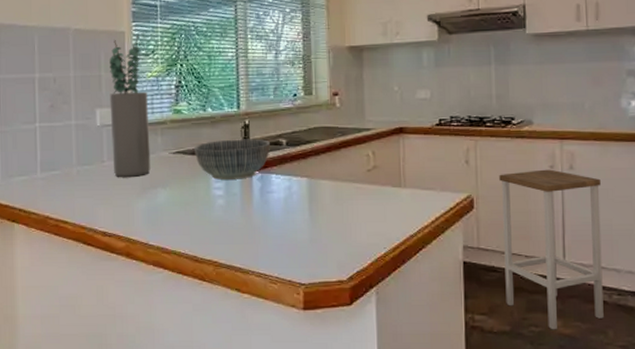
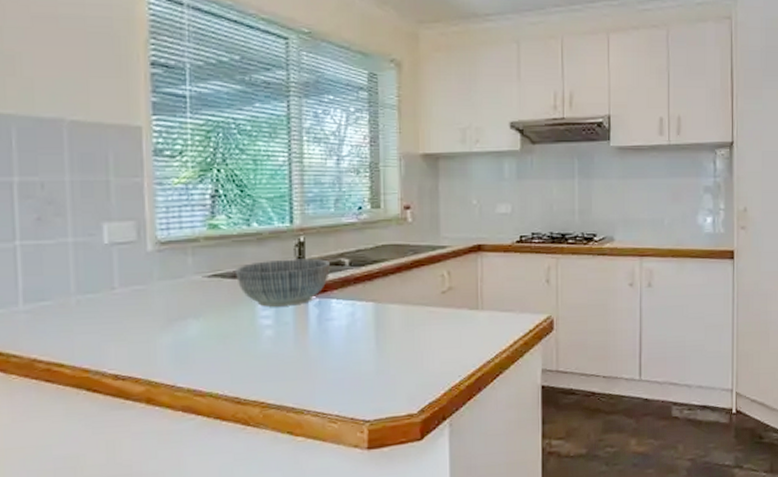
vase: present [109,35,151,177] -> none [121,131,179,307]
bar stool: present [499,169,604,330] -> none [580,287,676,449]

